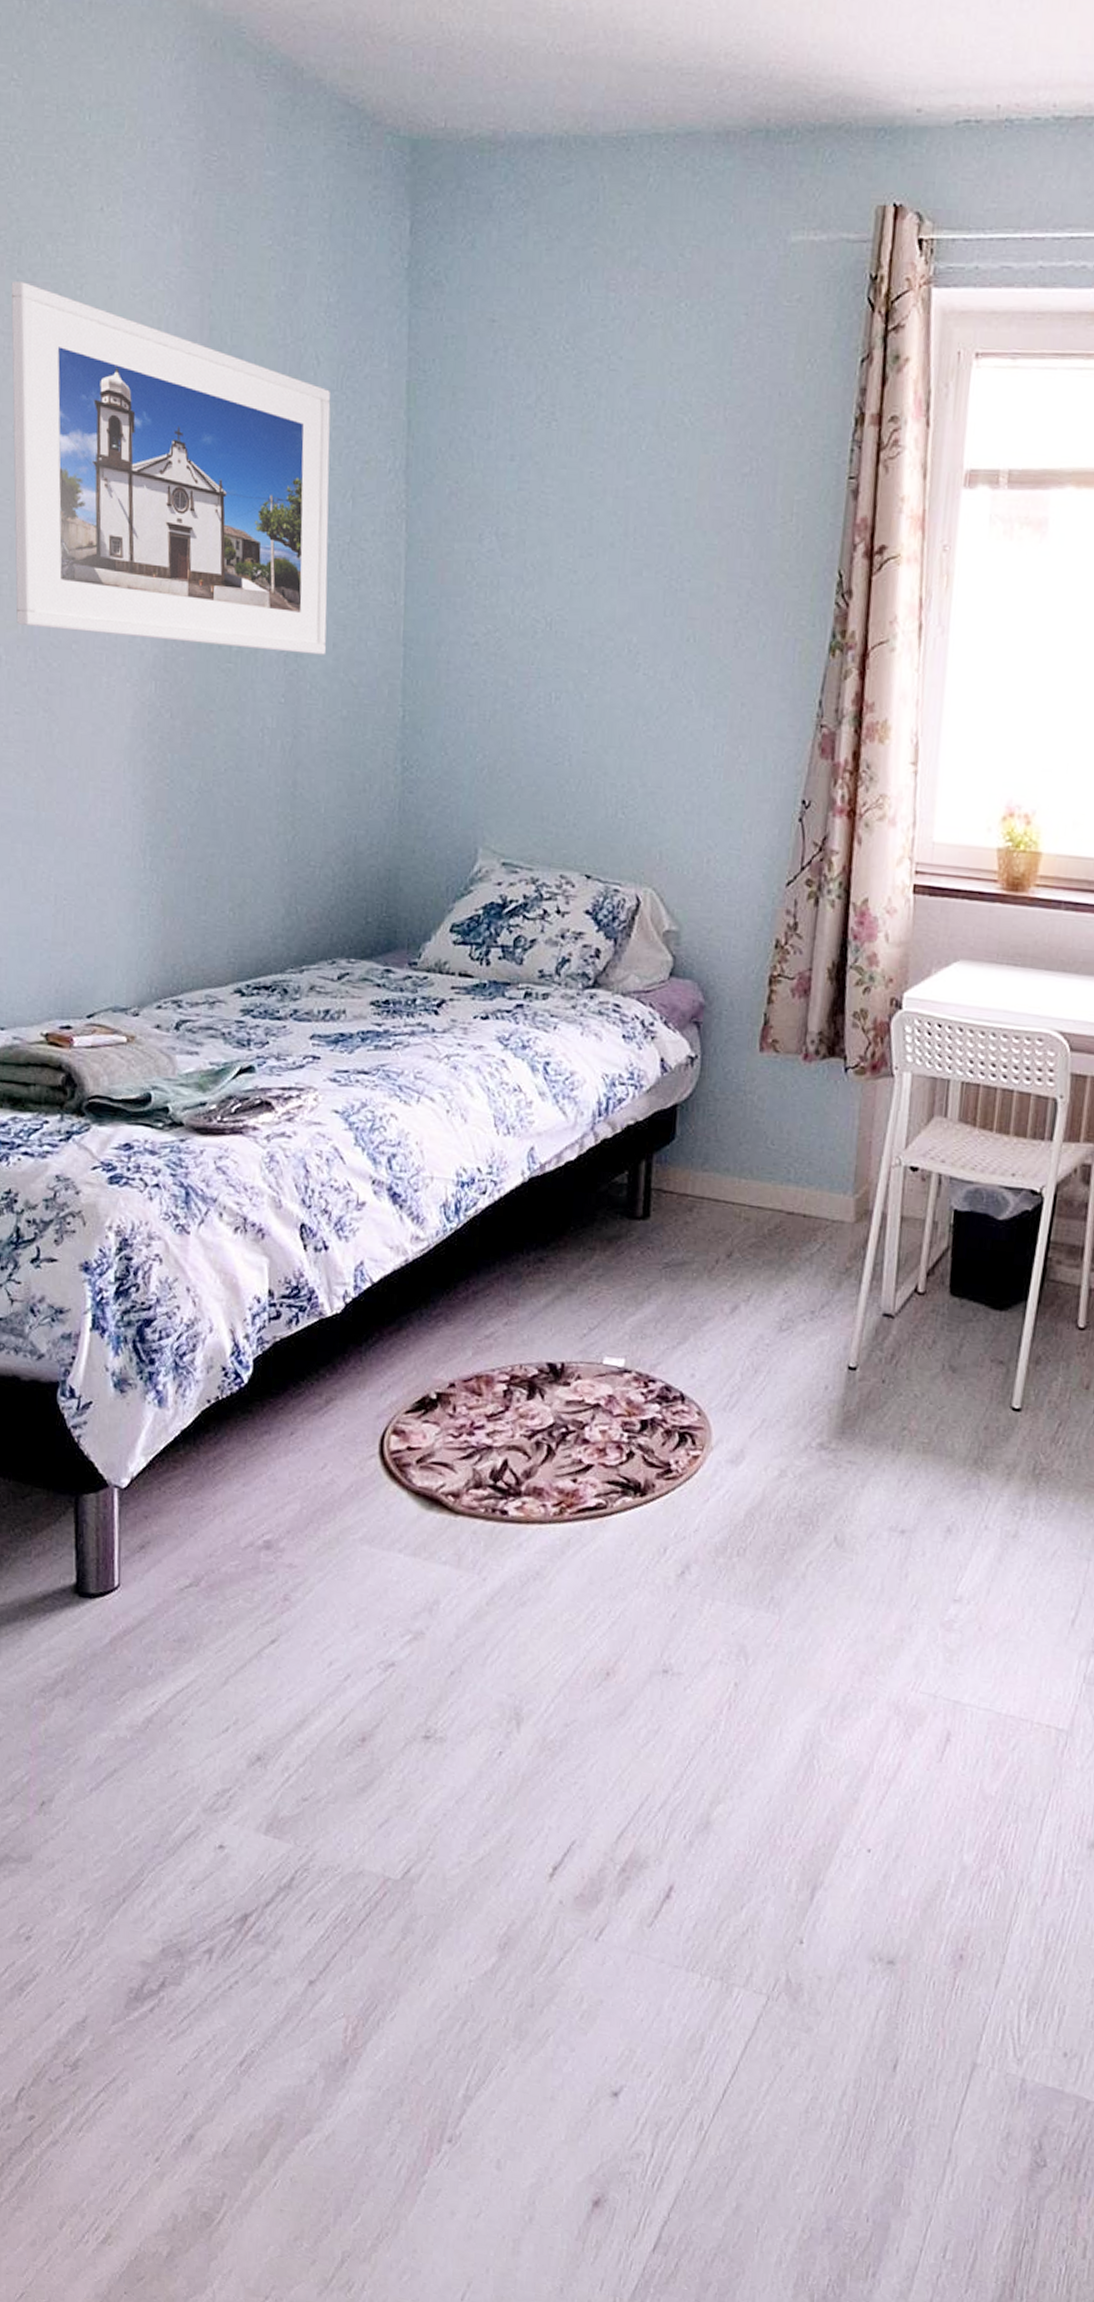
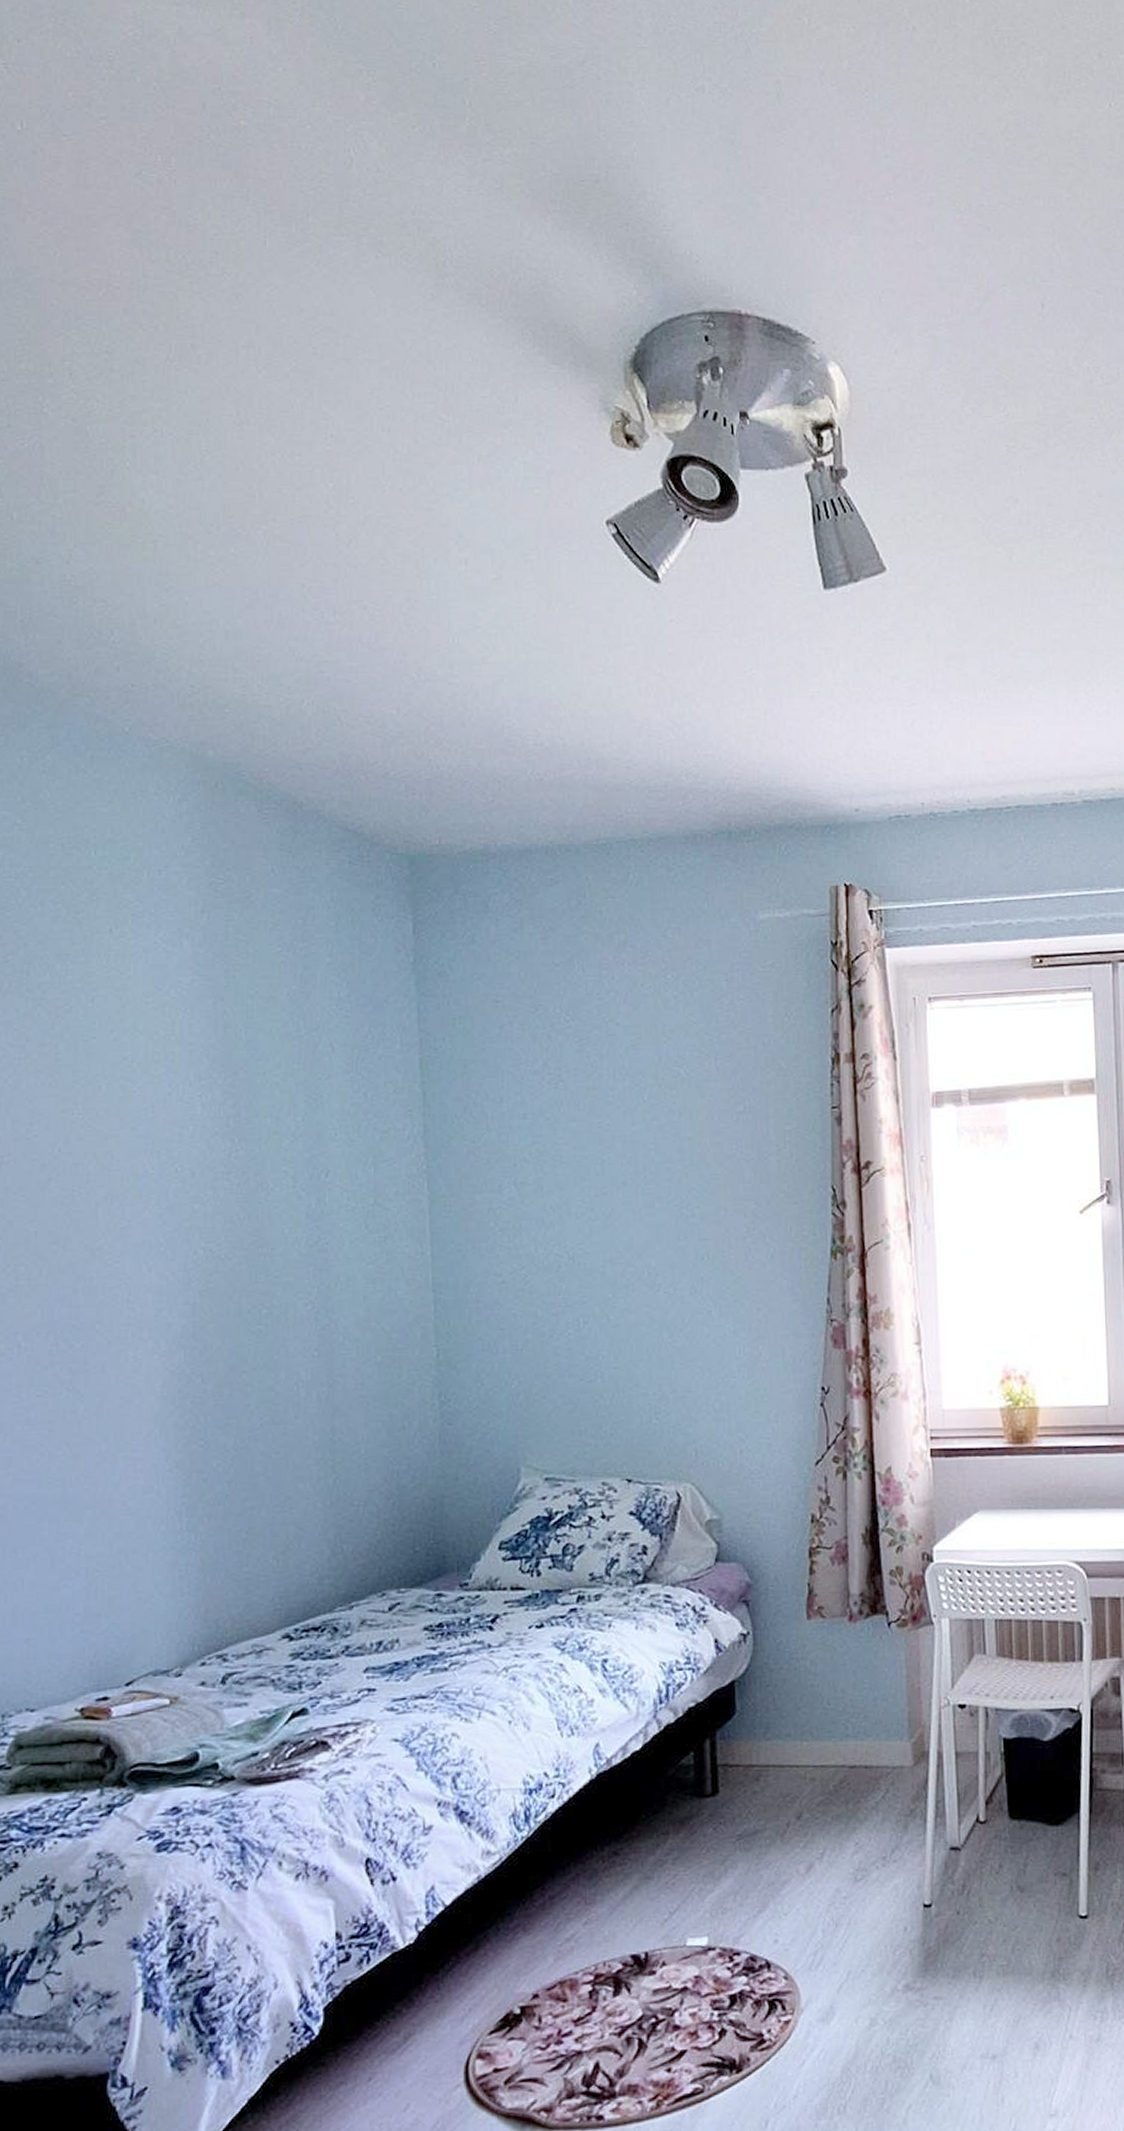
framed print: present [11,281,331,655] -> none [20,999,357,1312]

